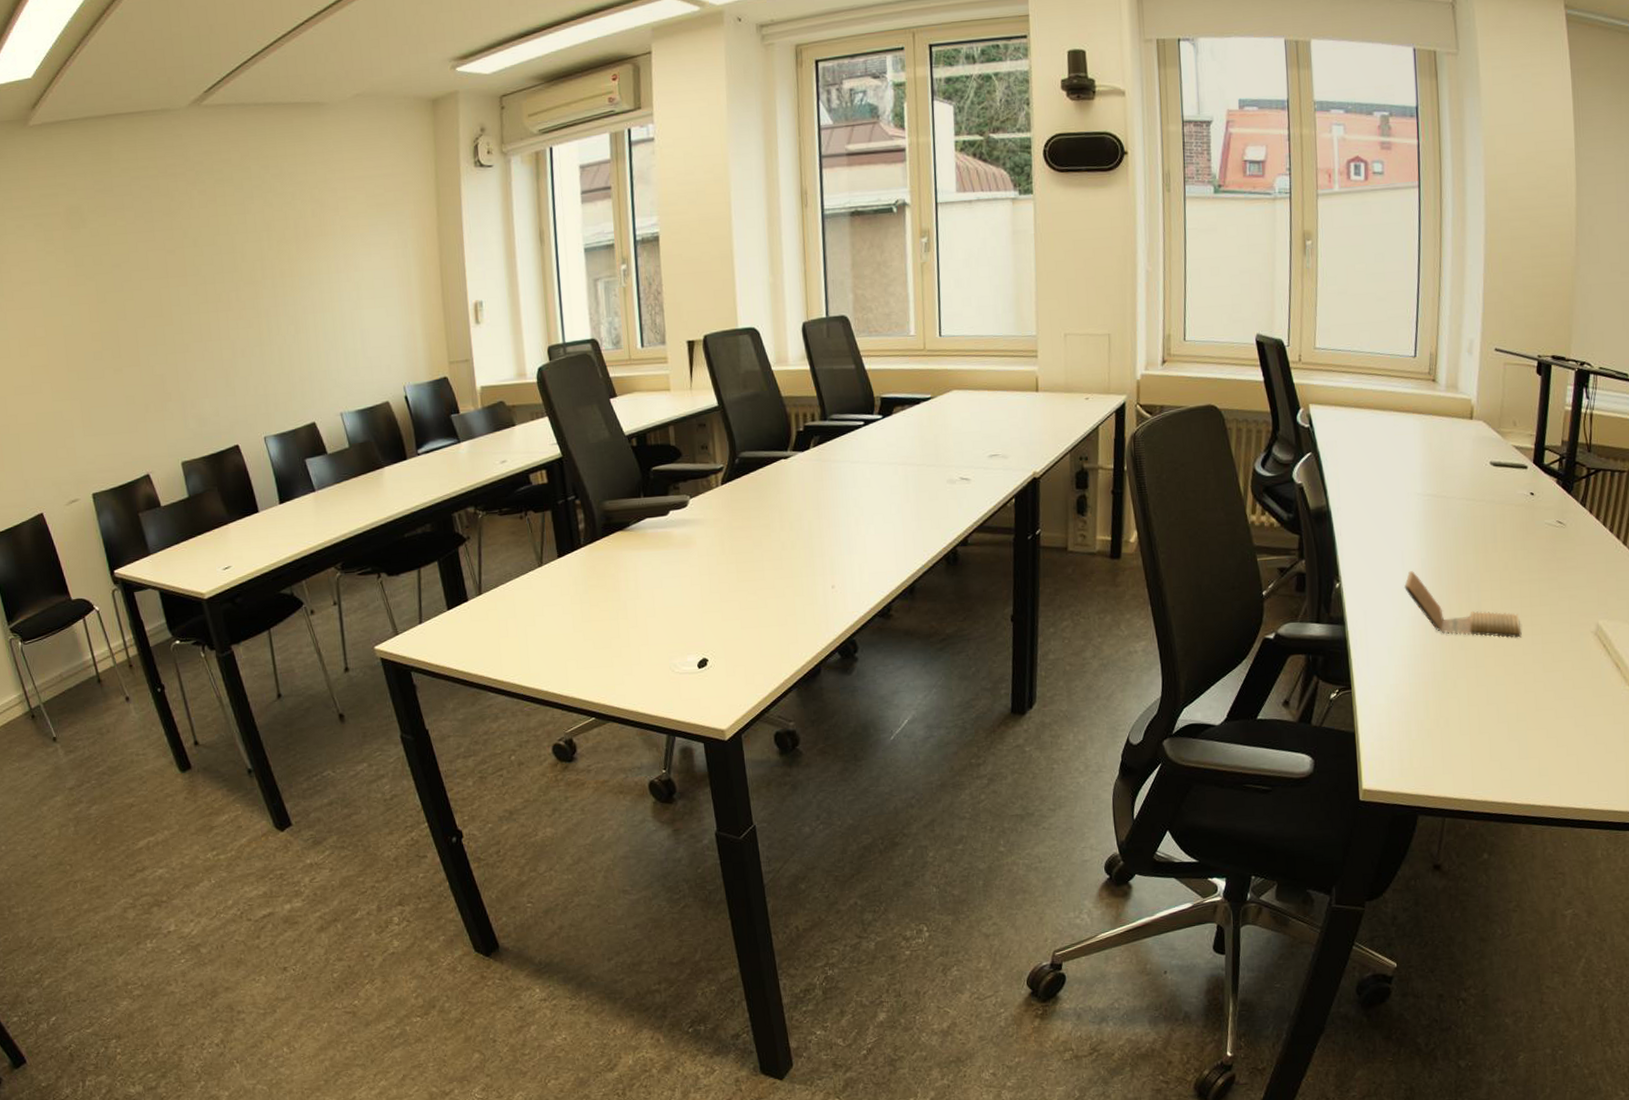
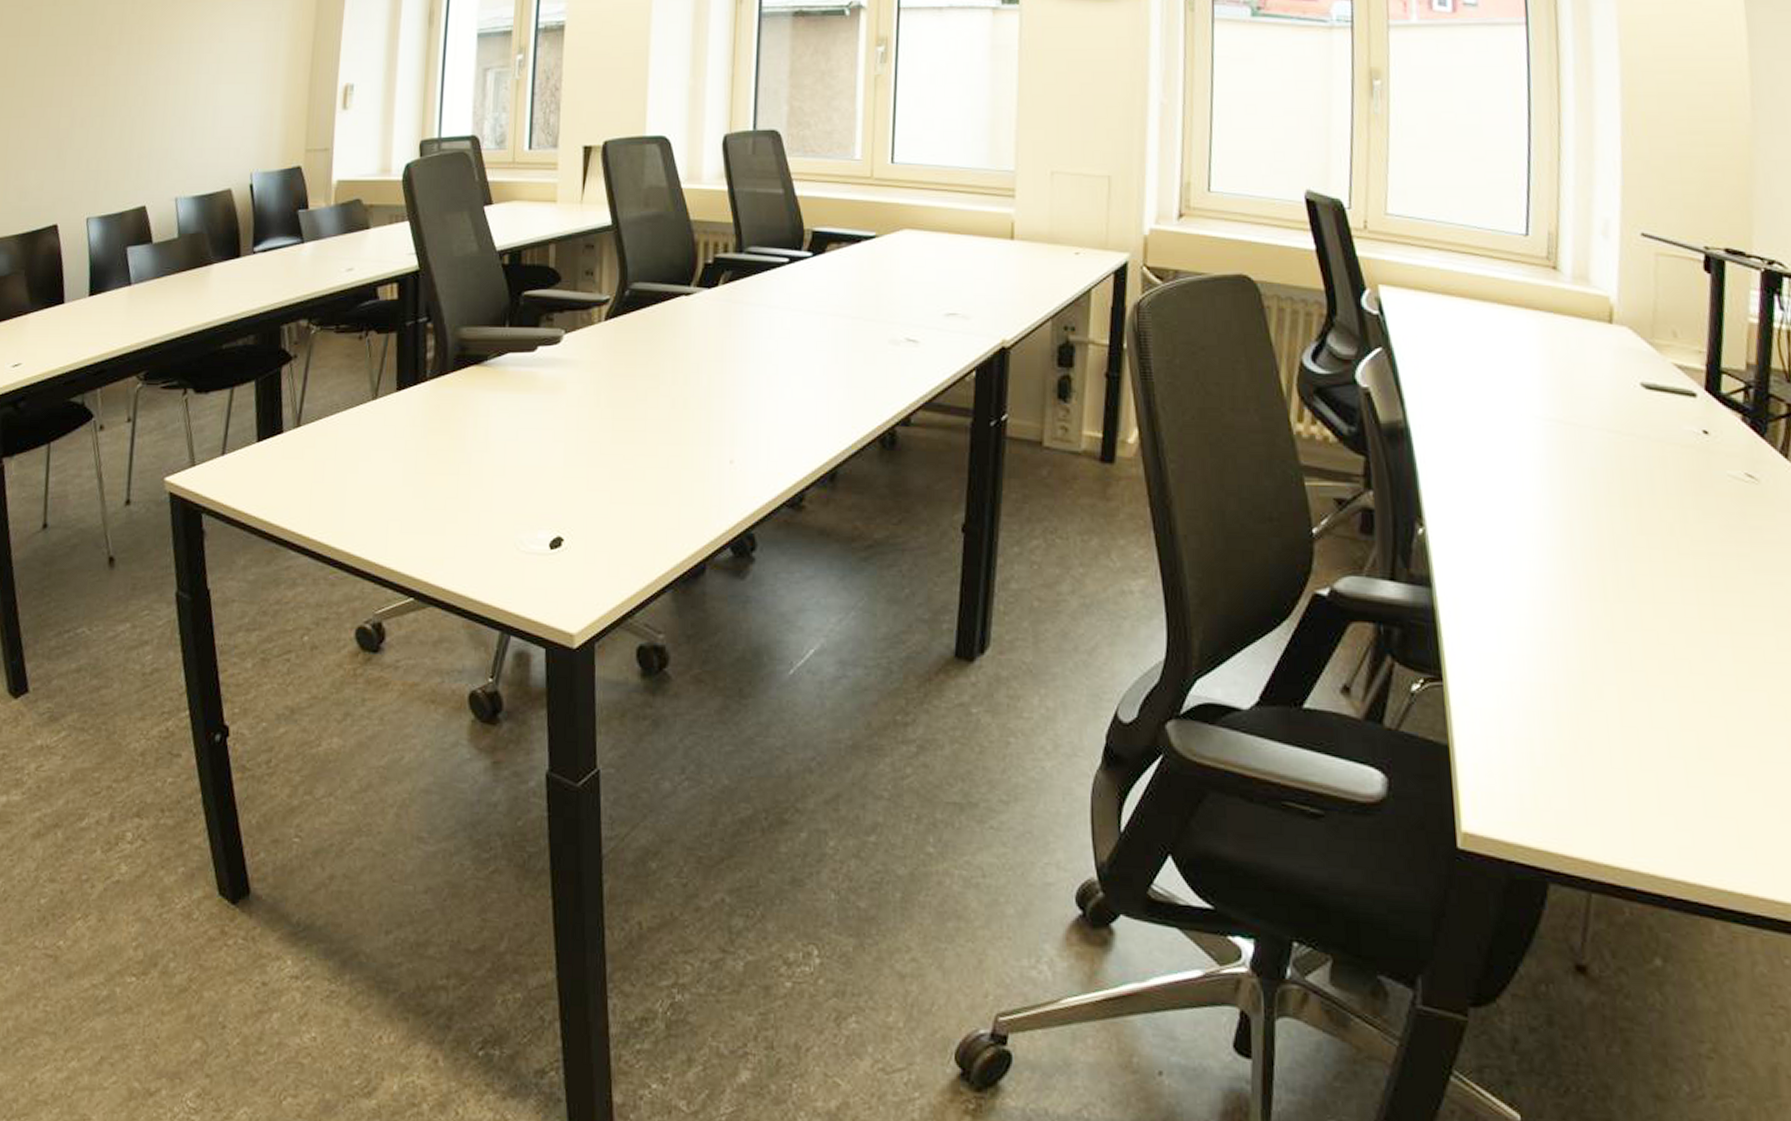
notepad: present [1404,571,1522,638] -> none [1519,522,1700,635]

